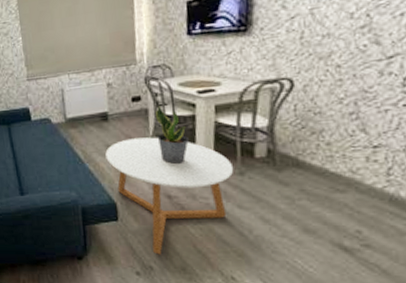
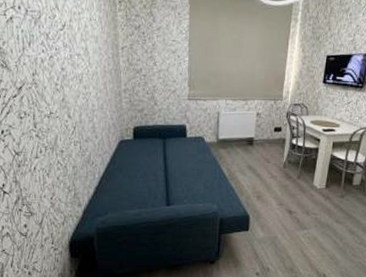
coffee table: present [105,137,234,255] -> none [246,162,338,259]
potted plant: present [156,106,189,165] -> none [288,138,311,187]

